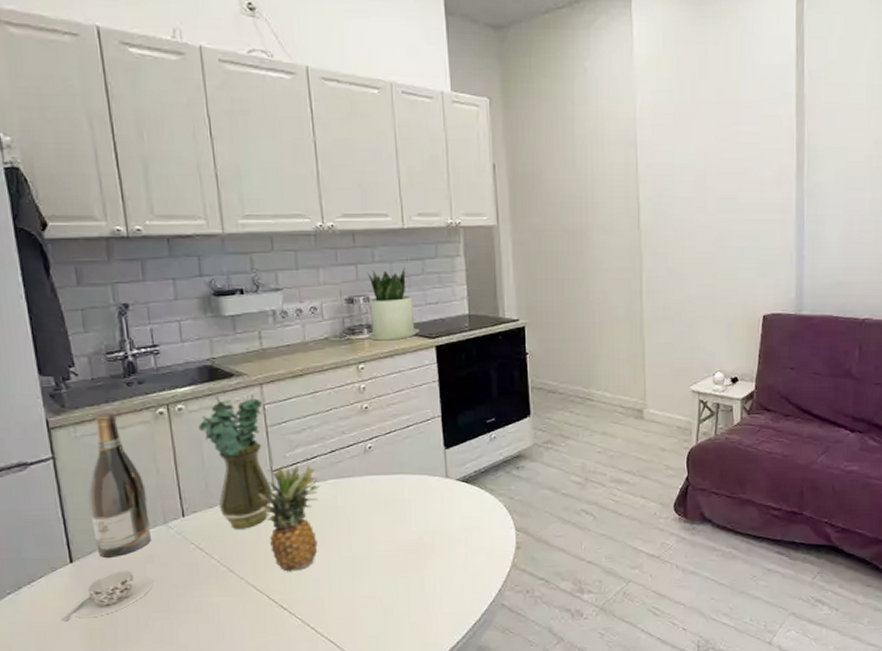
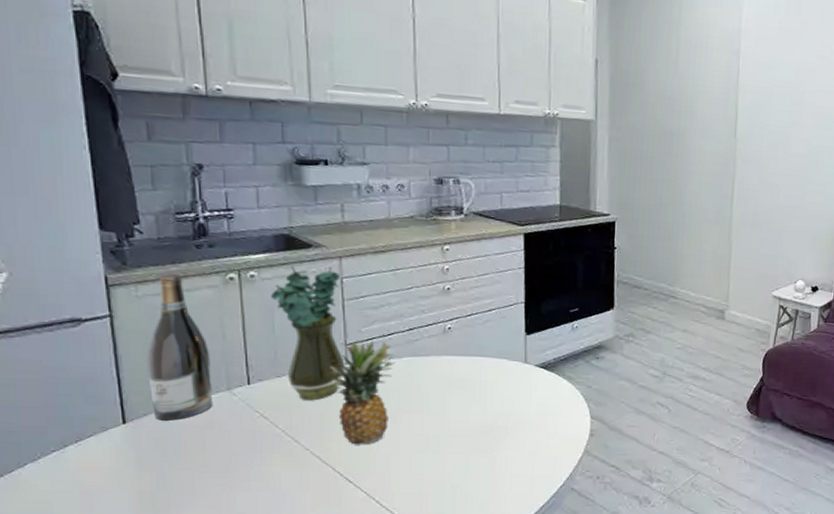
teacup: present [61,570,154,622] -> none [109,434,212,483]
planter: present [368,268,420,341] -> none [456,153,509,225]

